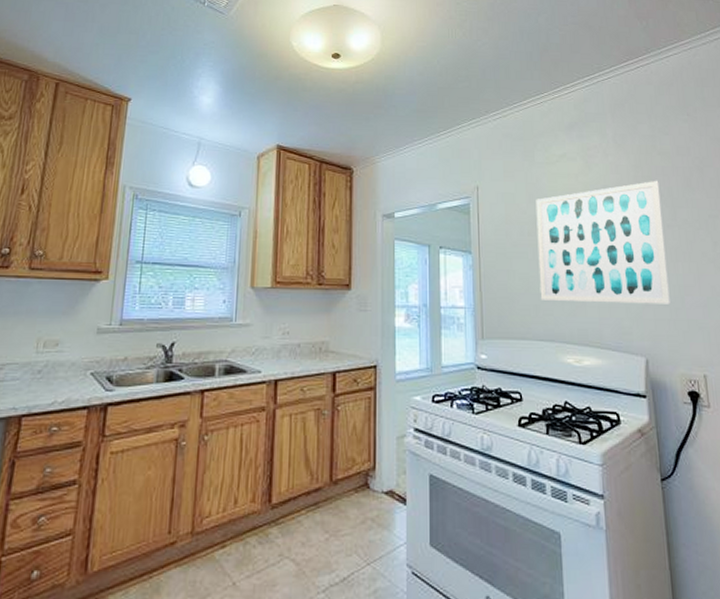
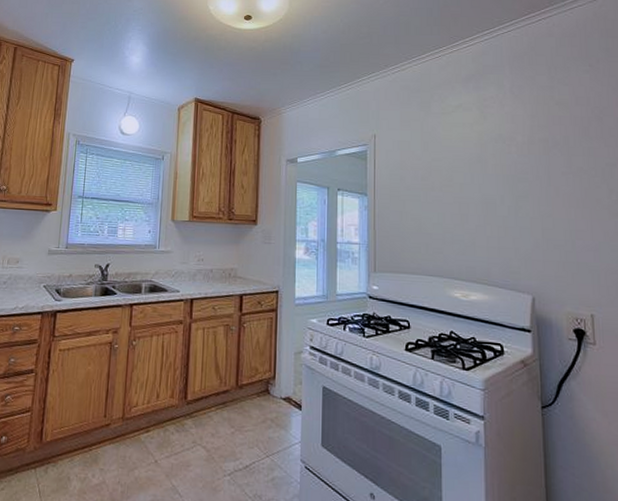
wall art: present [535,180,670,304] -> none [430,129,560,247]

